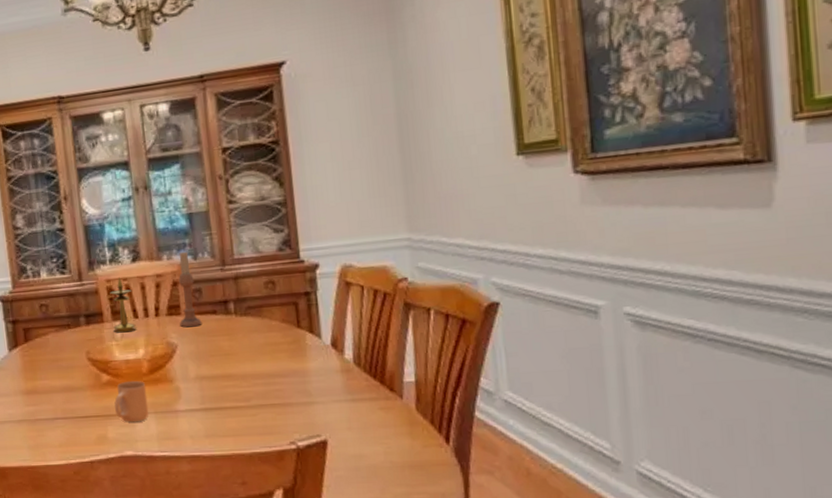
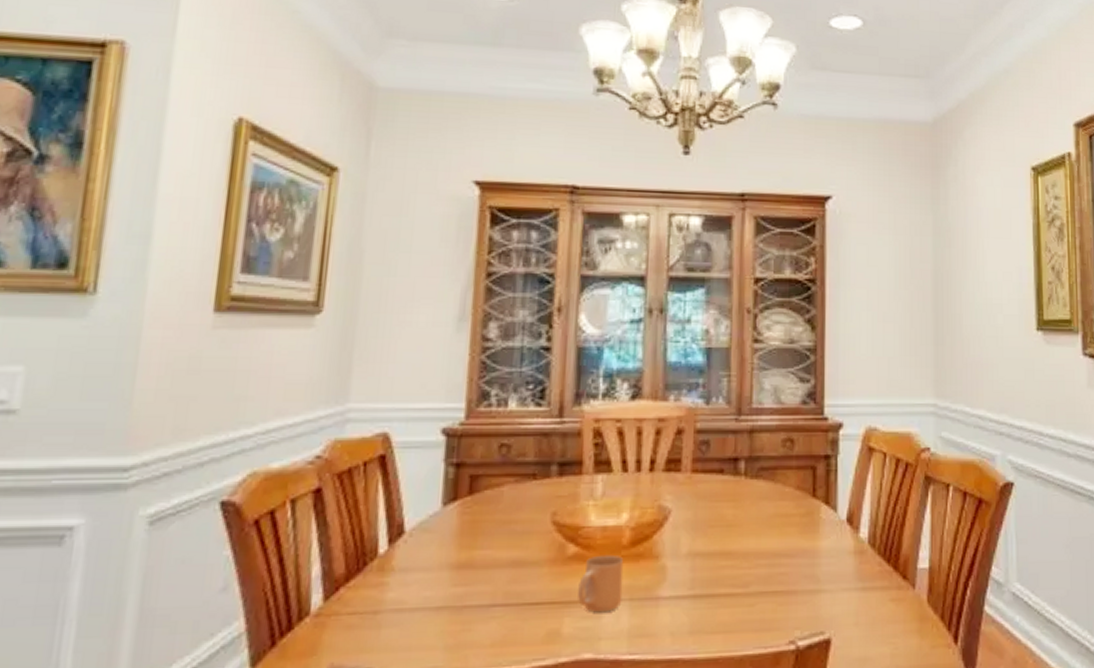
candlestick: present [109,277,136,333] -> none [593,417,626,490]
candlestick: present [179,251,202,328] -> none [678,393,705,488]

